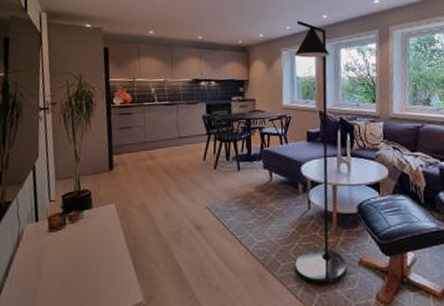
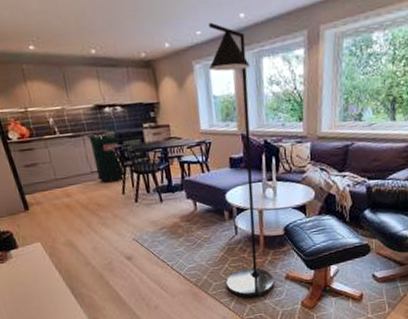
trash can: none [181,103,211,149] -> present [87,132,126,183]

